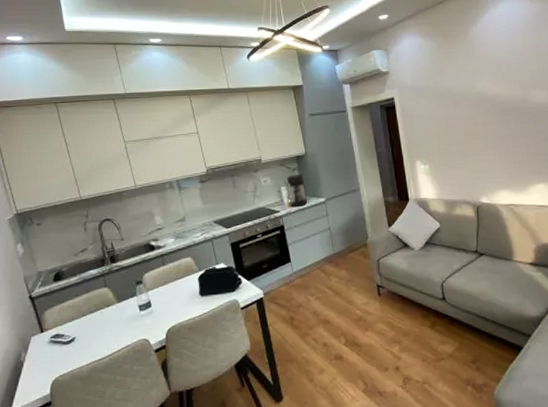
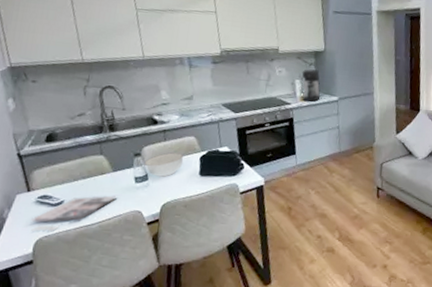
magazine: none [47,327,124,373] -> present [31,195,117,232]
bowl: none [146,276,183,303] -> present [144,152,184,178]

